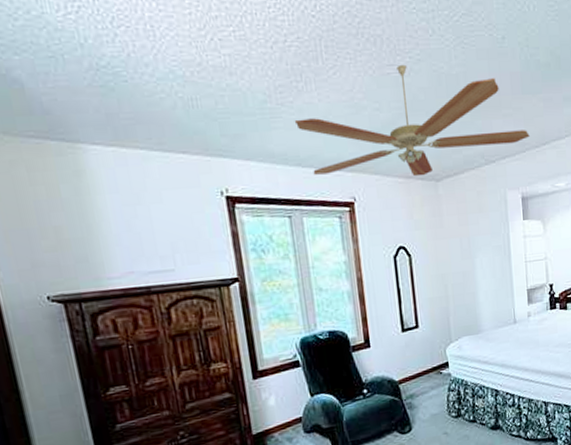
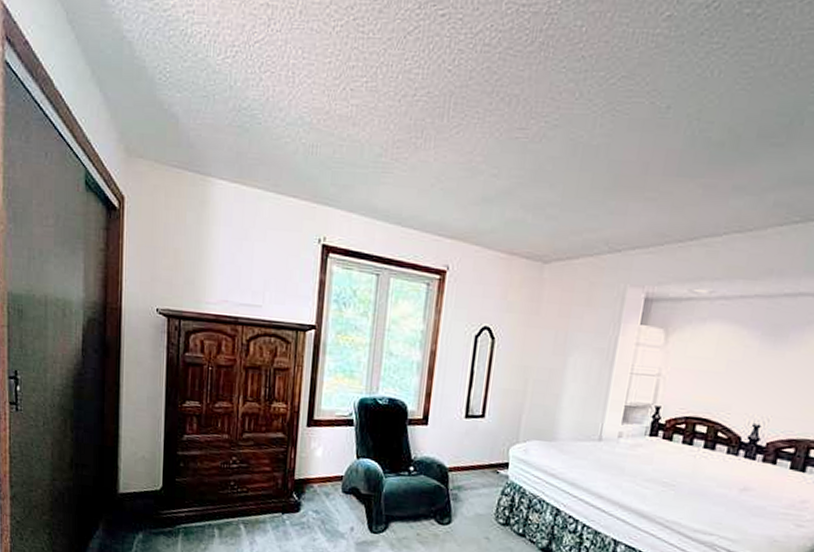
ceiling fan: present [294,64,530,177] -> none [404,129,675,255]

